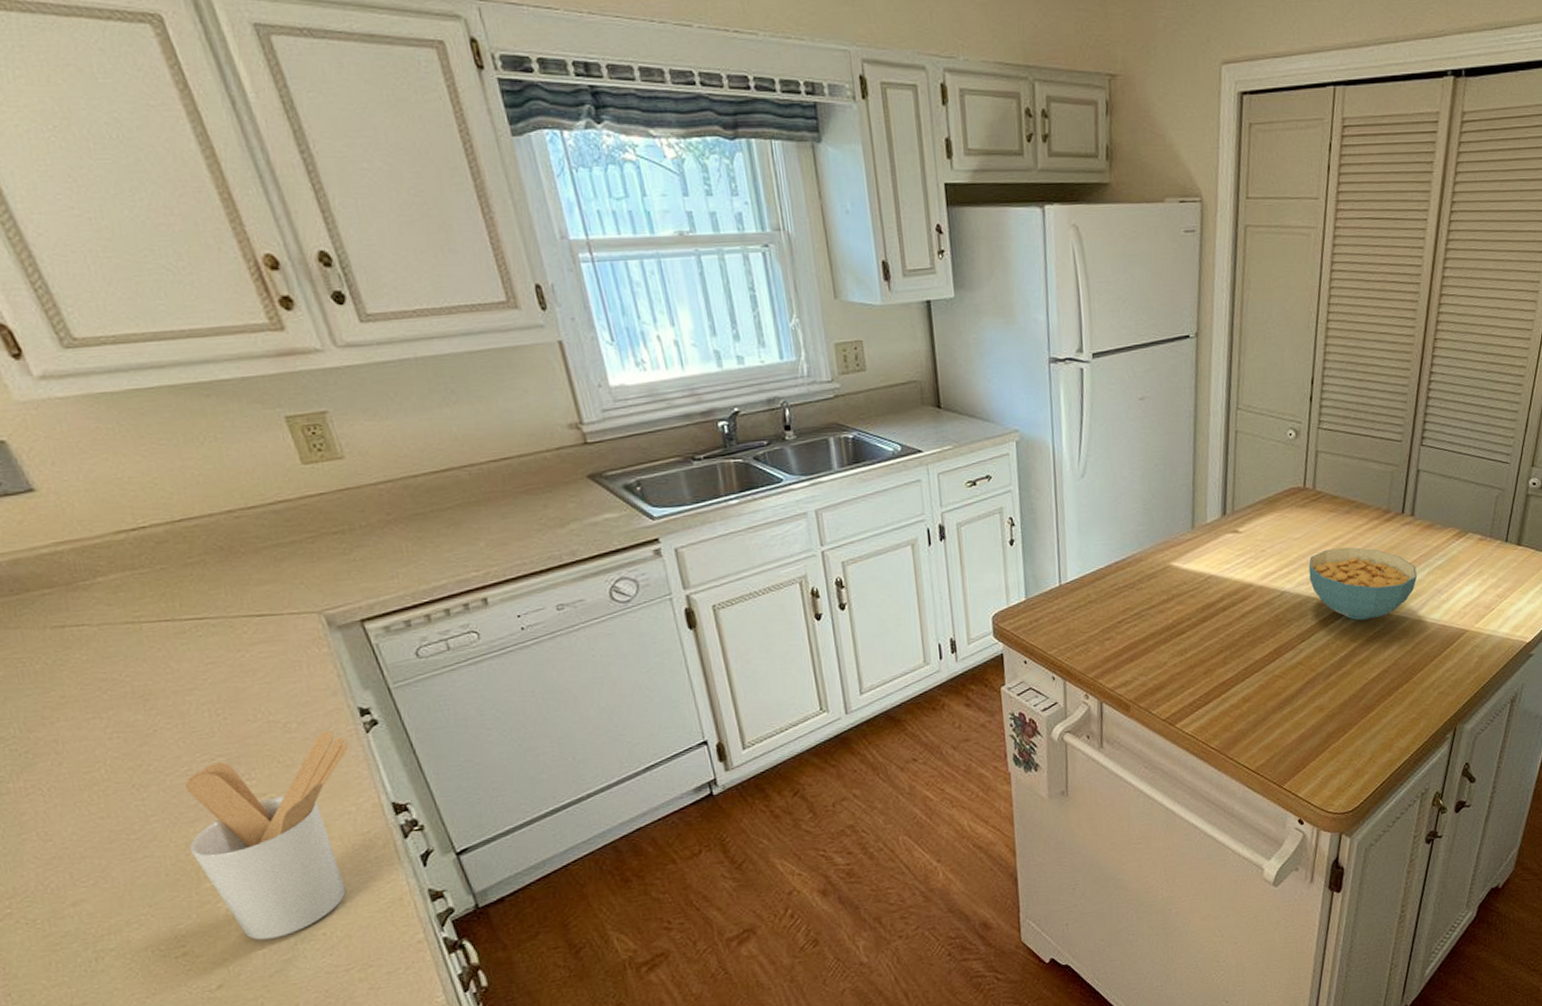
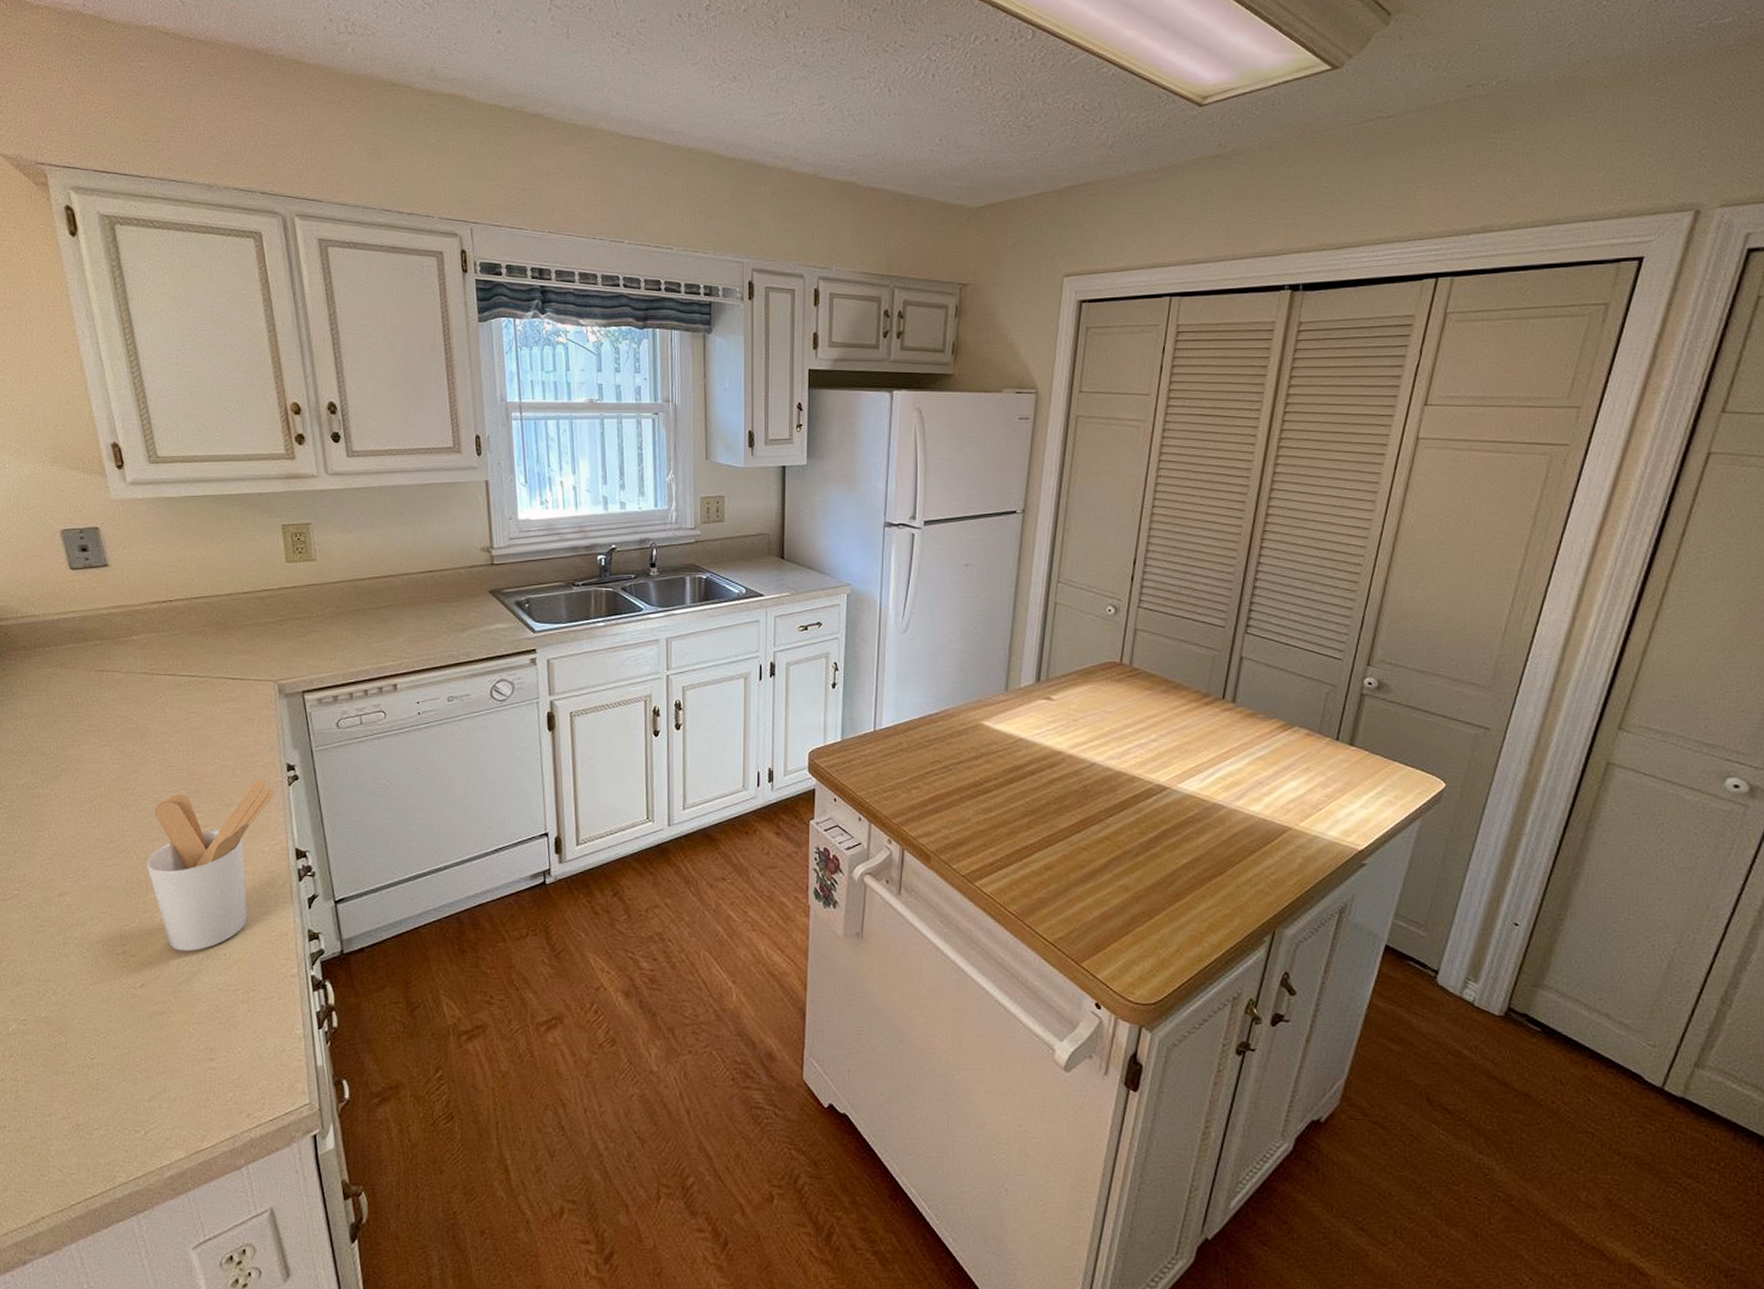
cereal bowl: present [1308,547,1417,621] -> none [1121,726,1236,803]

